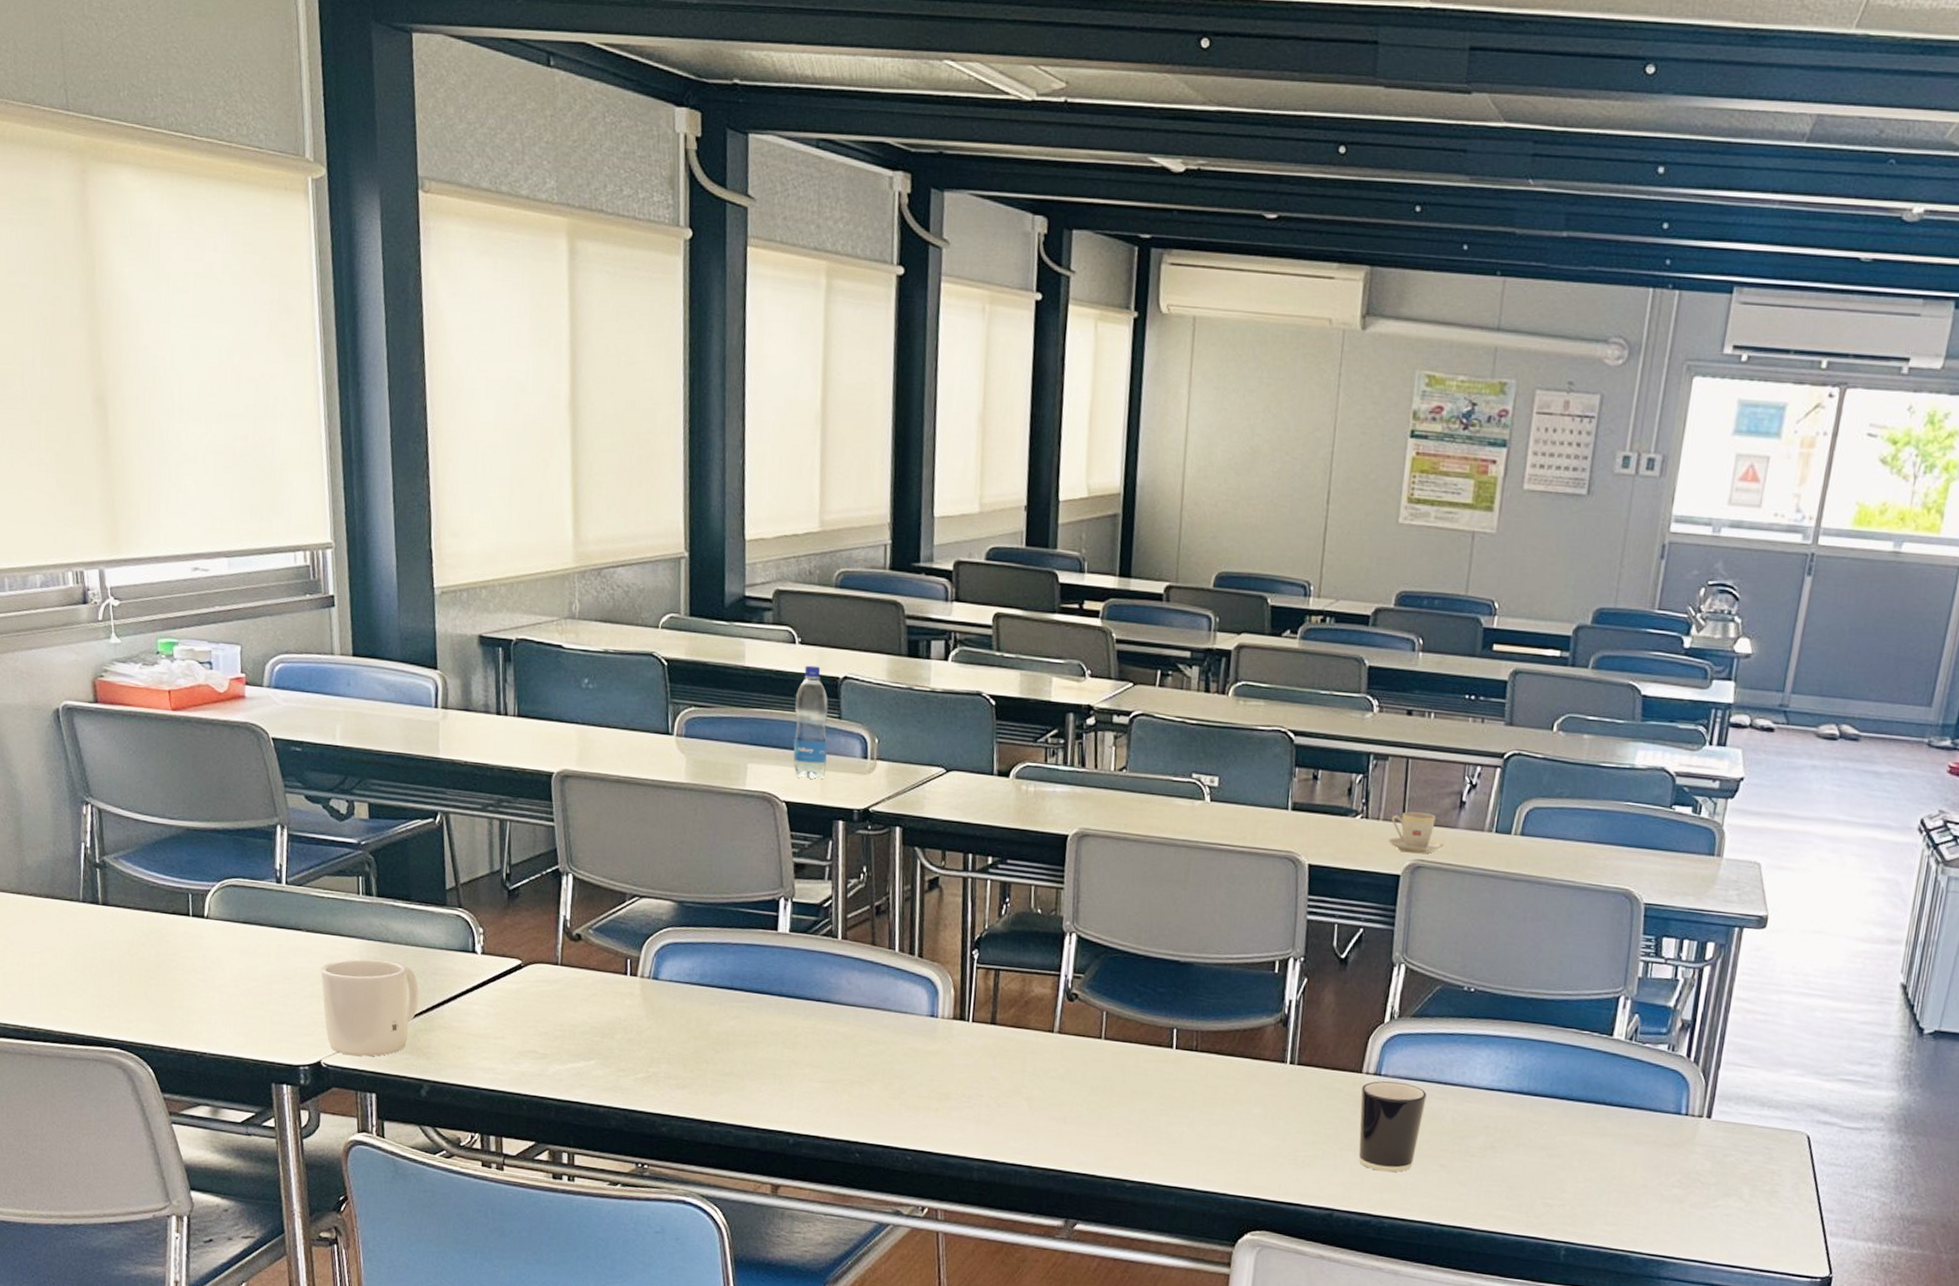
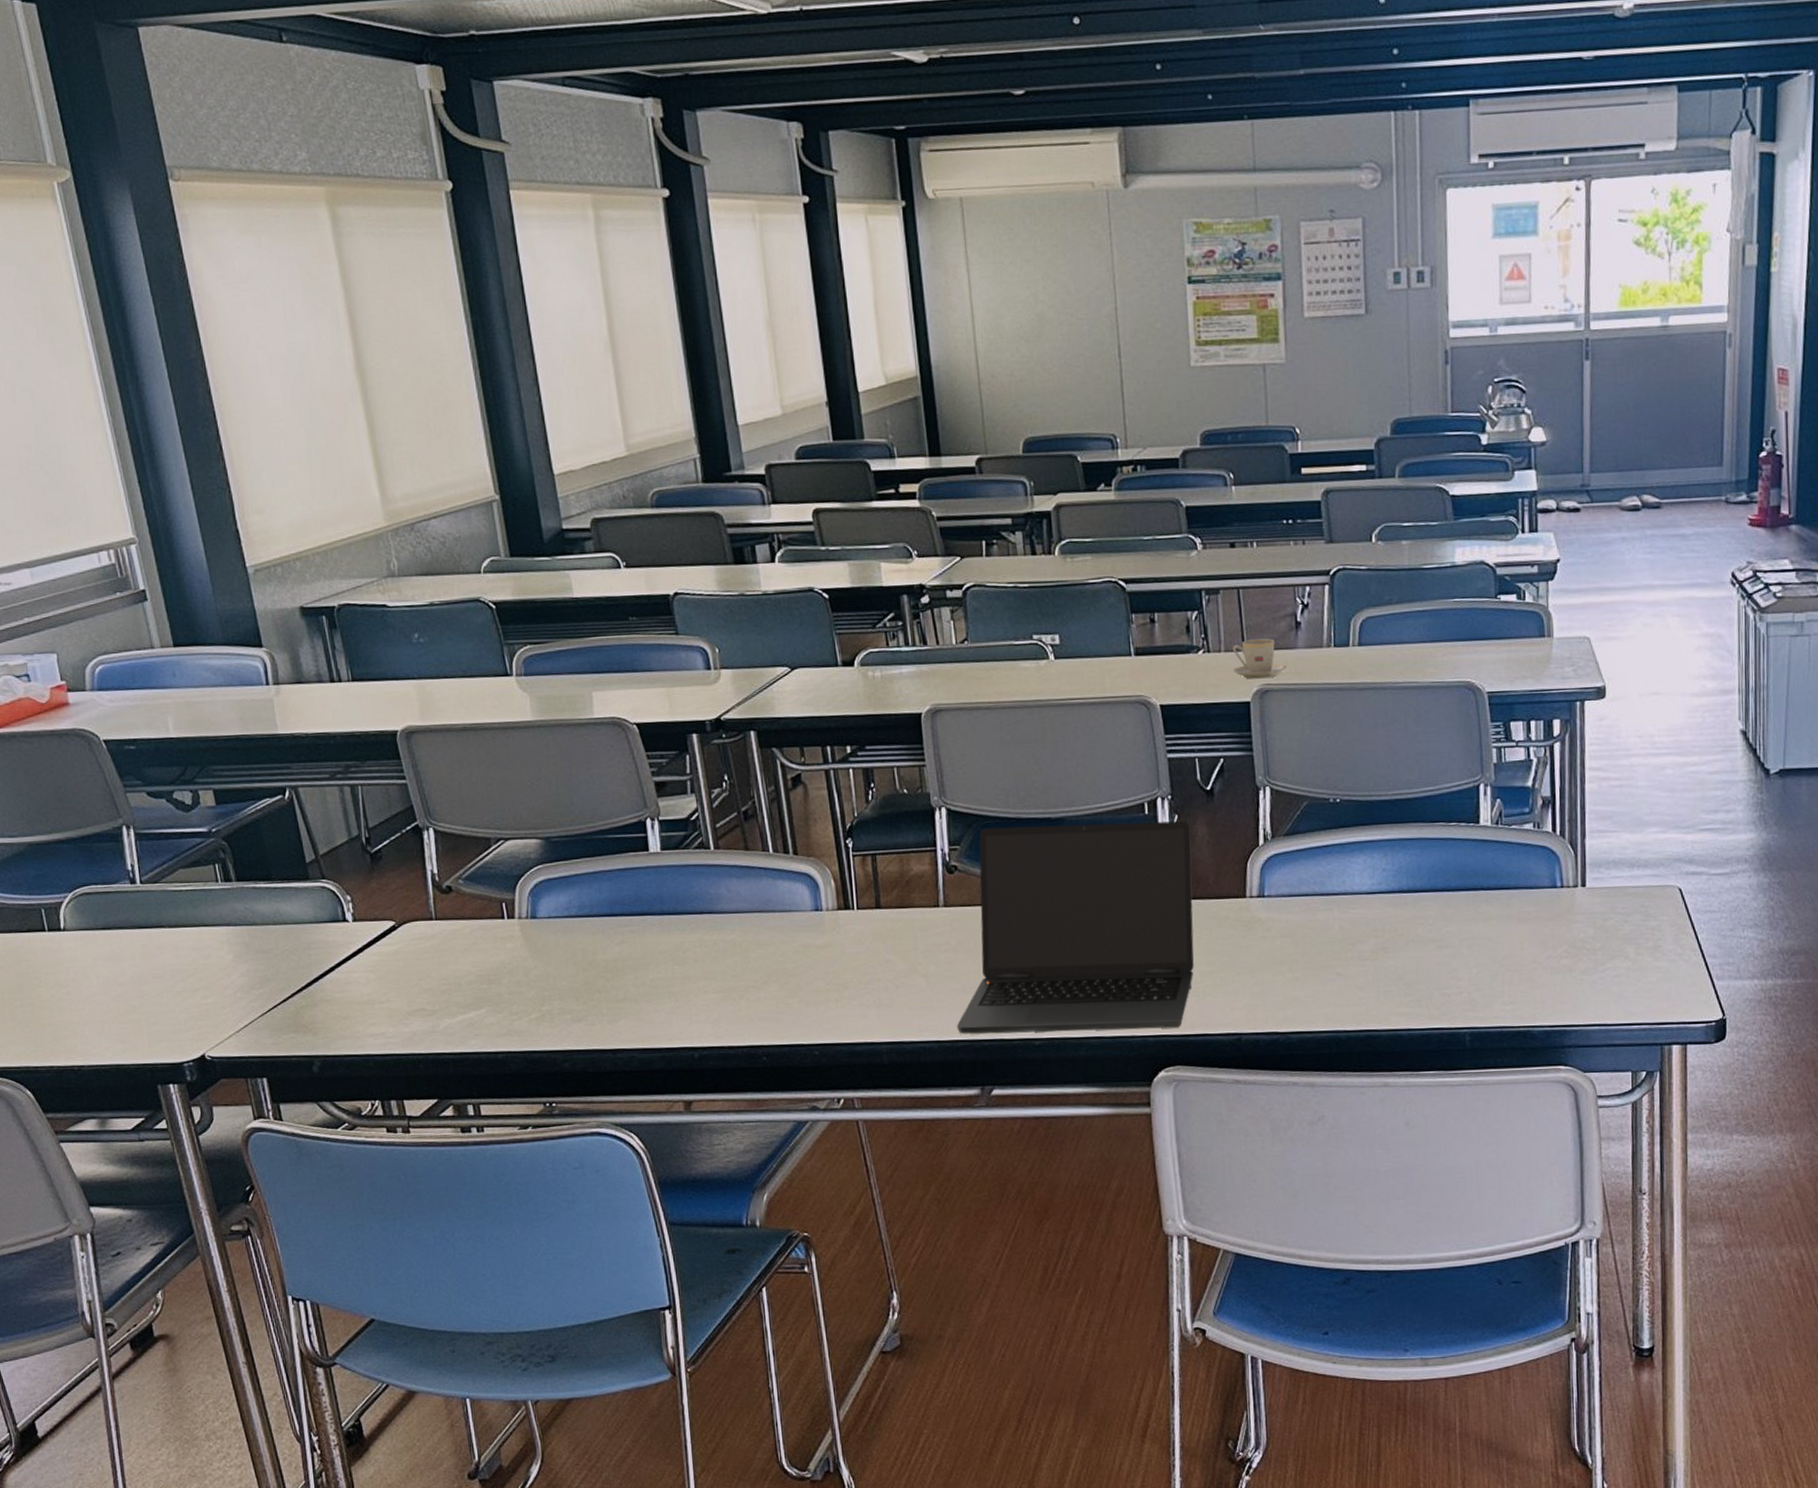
mug: present [320,958,419,1057] -> none [190,943,297,1044]
bottle: present [793,665,829,780] -> none [629,586,672,699]
laptop: none [1050,961,1318,1193] -> present [956,821,1194,1034]
mug: present [1358,1081,1427,1173] -> none [1247,900,1312,989]

